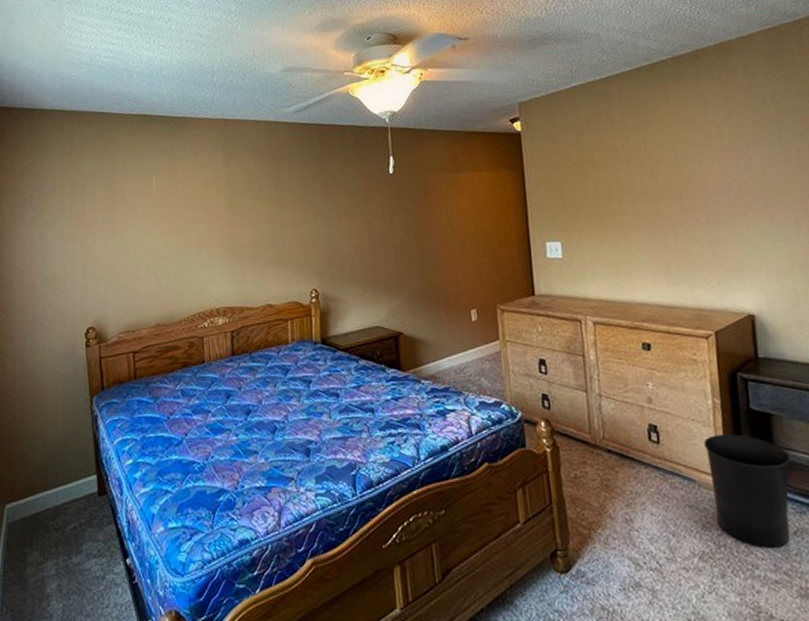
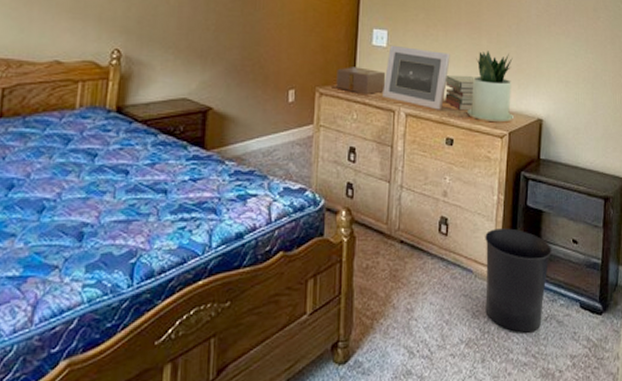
jewelry box: none [515,281,567,308] -> present [336,67,386,96]
picture frame: none [564,255,634,316] -> present [383,45,450,110]
books: none [631,276,668,314] -> present [445,74,474,111]
planter: none [660,248,719,323] -> present [466,50,515,123]

